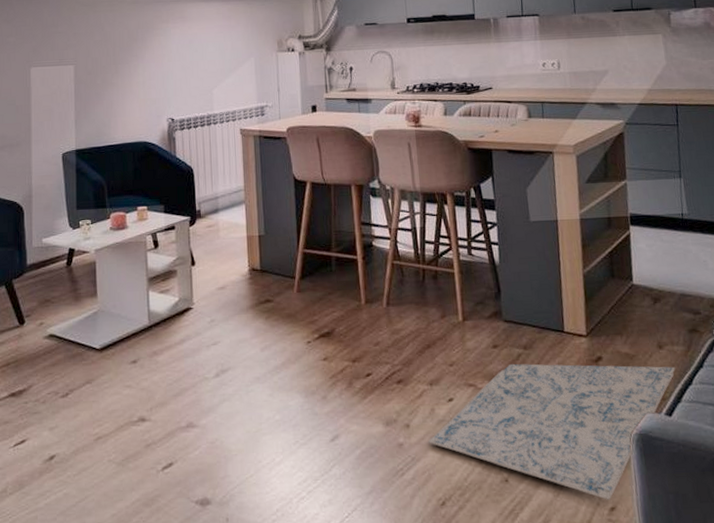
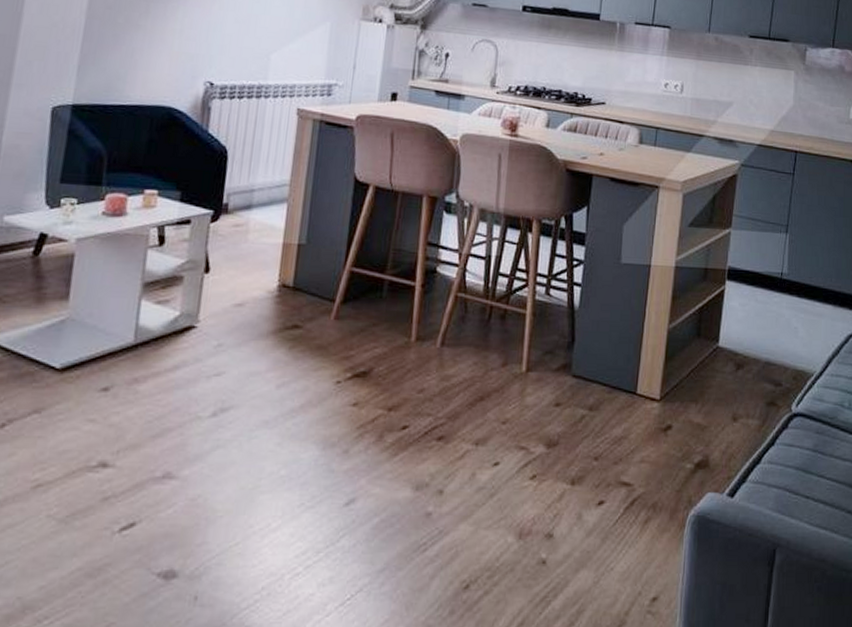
rug: present [427,363,675,500] -> none [461,426,746,589]

